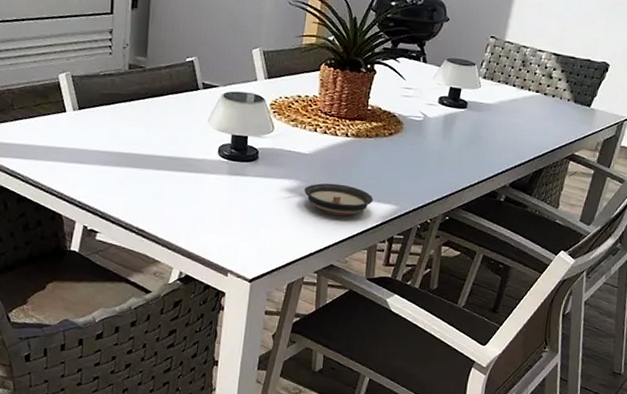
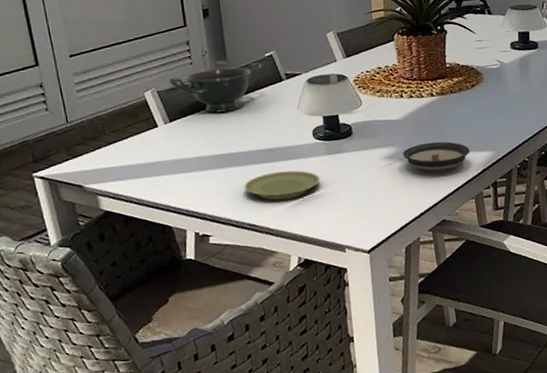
bowl: none [85,63,181,111] -> present [168,63,263,113]
plate: none [140,181,217,212] -> present [244,170,321,200]

